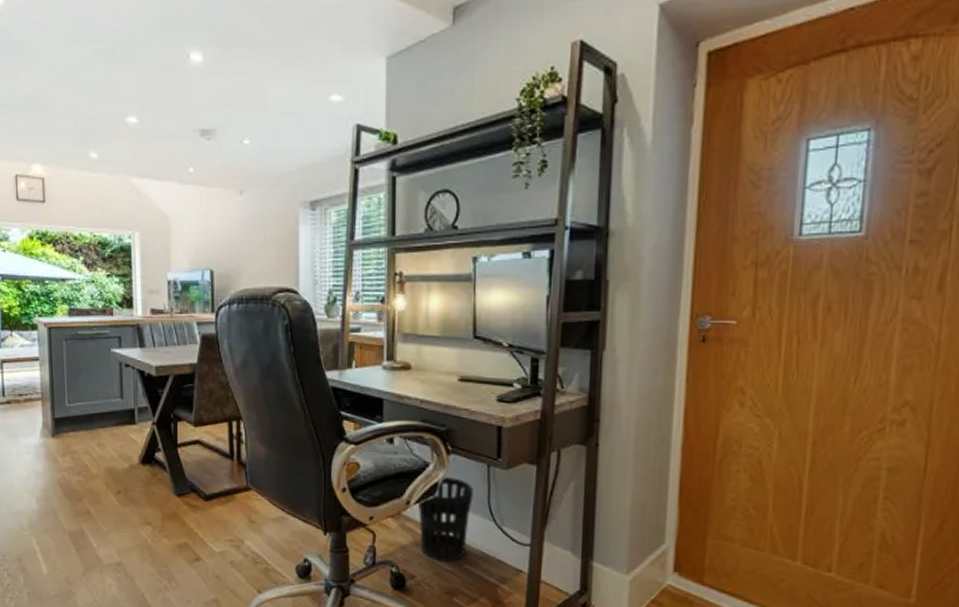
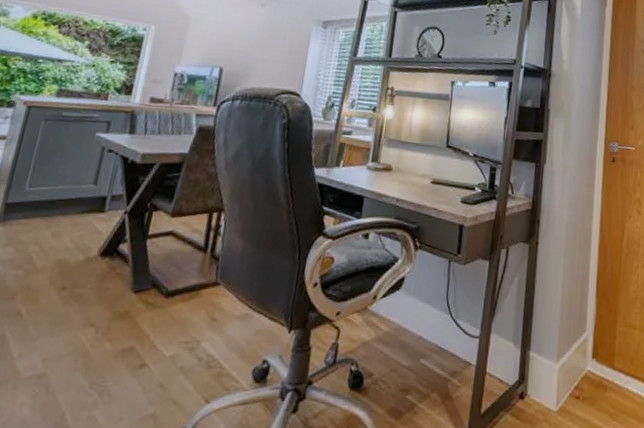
wastebasket: present [417,477,473,562] -> none [381,272,435,357]

